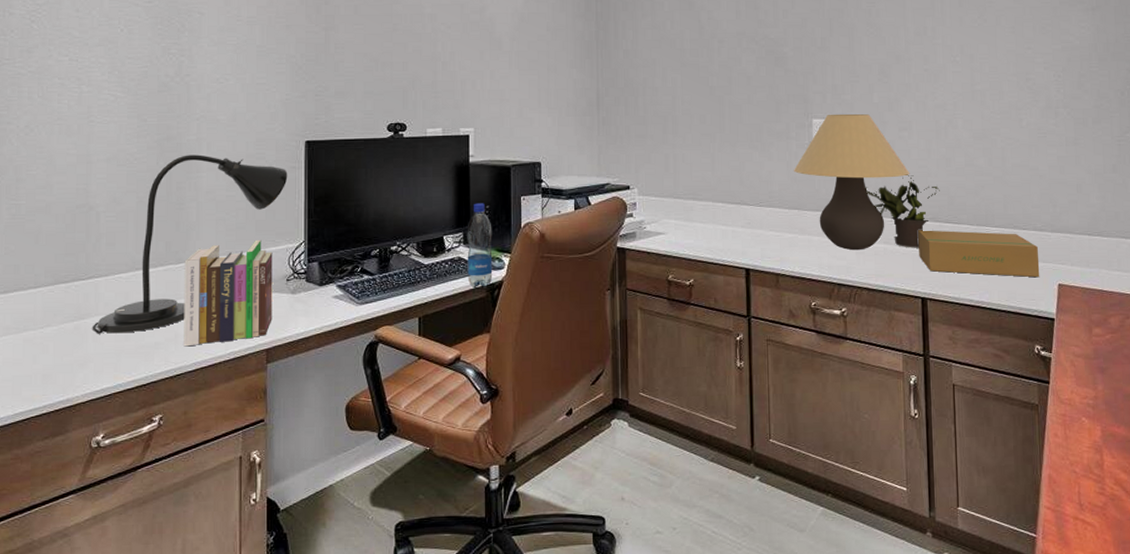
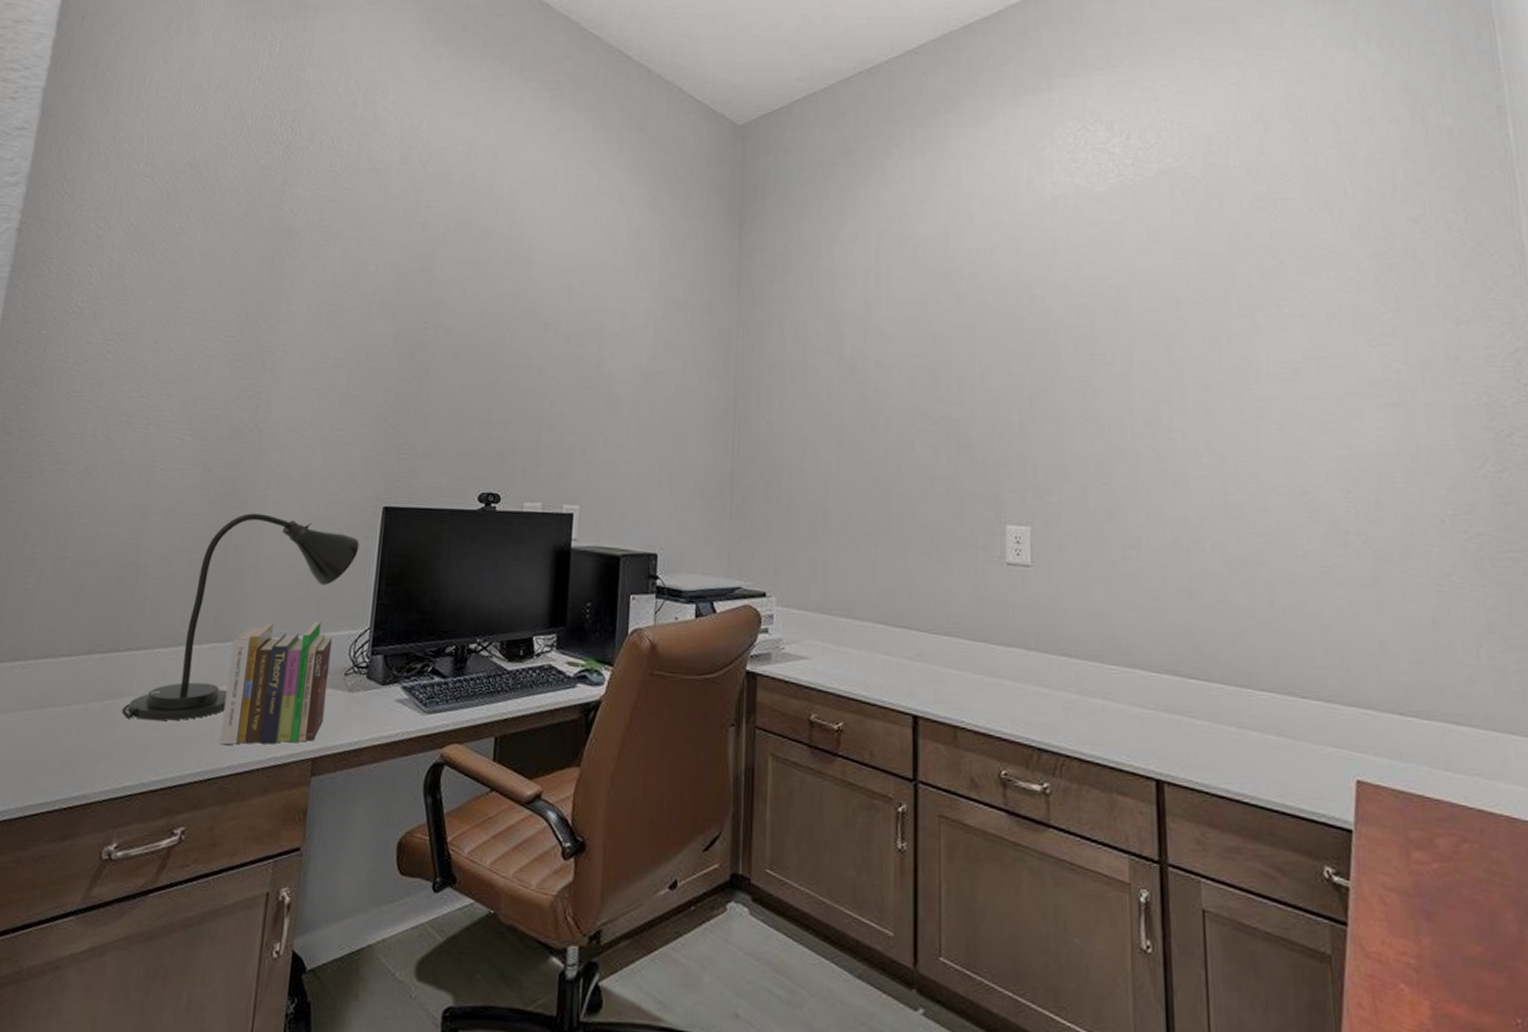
bottle: present [467,203,493,287] -> none [557,598,593,707]
table lamp: present [793,113,910,251] -> none [979,520,1139,705]
potted plant: present [865,174,940,248] -> none [1077,607,1181,710]
box: present [918,230,1040,278] -> none [1150,685,1329,768]

